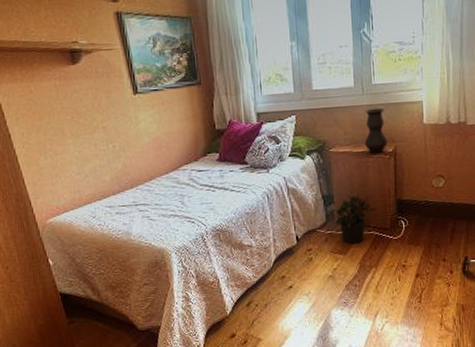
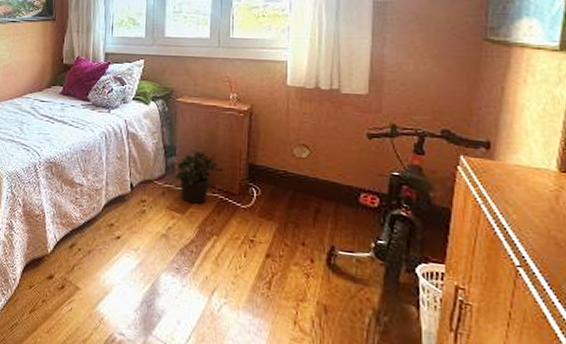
vase: present [365,107,387,154] -> none [217,62,243,111]

